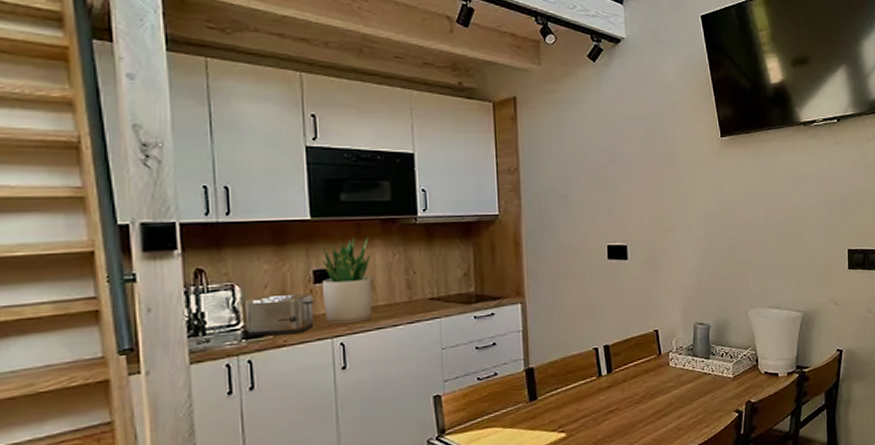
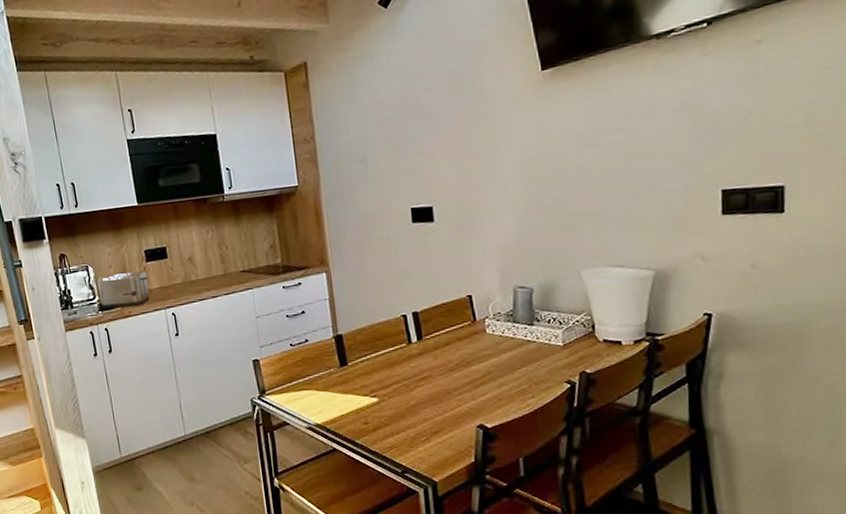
planter: present [322,237,373,325] -> none [149,217,195,298]

